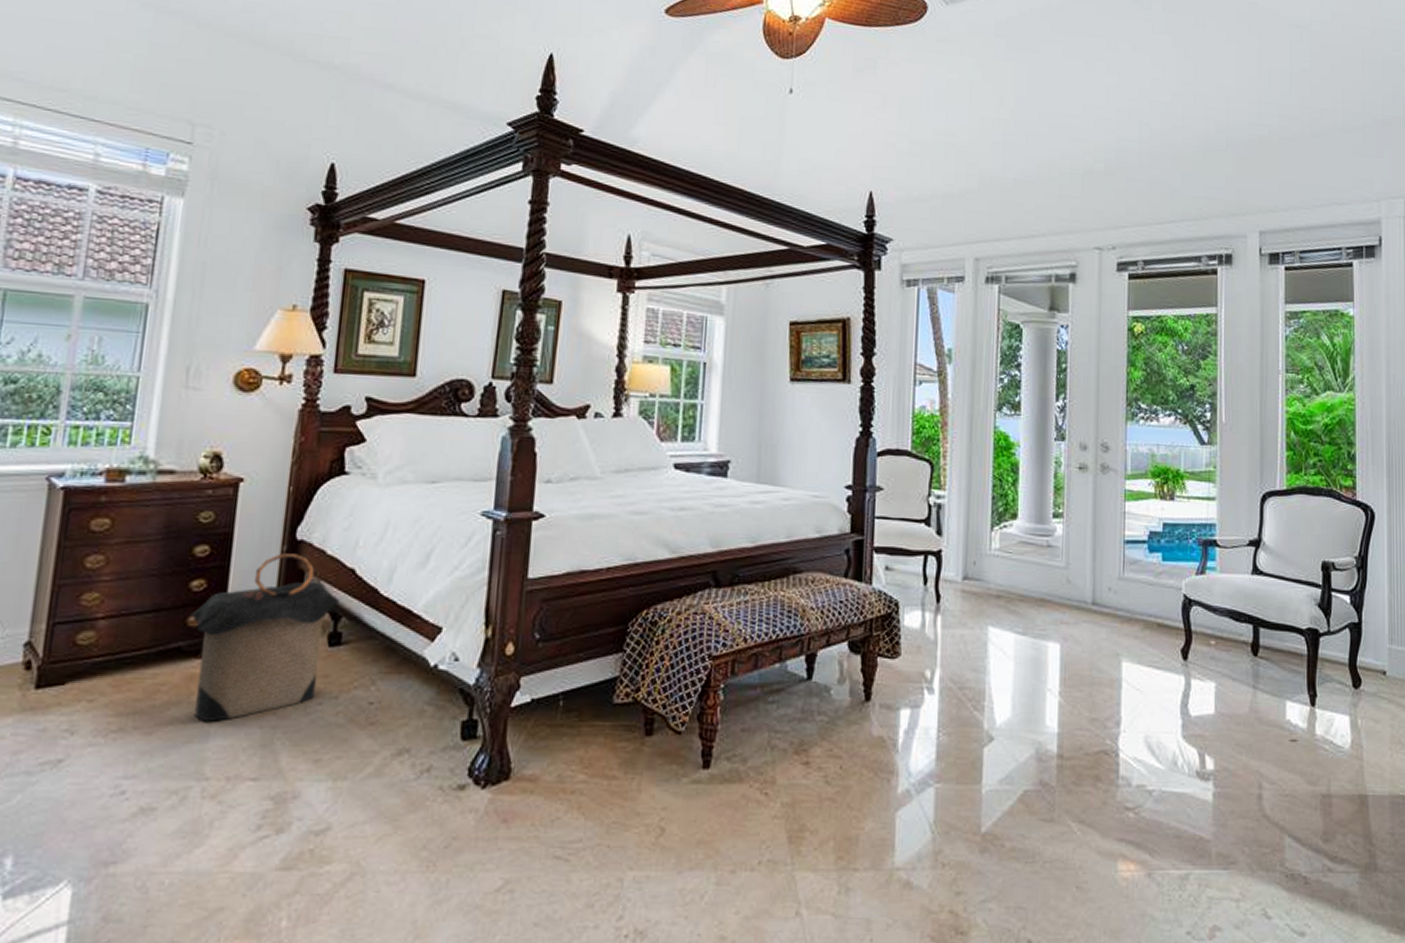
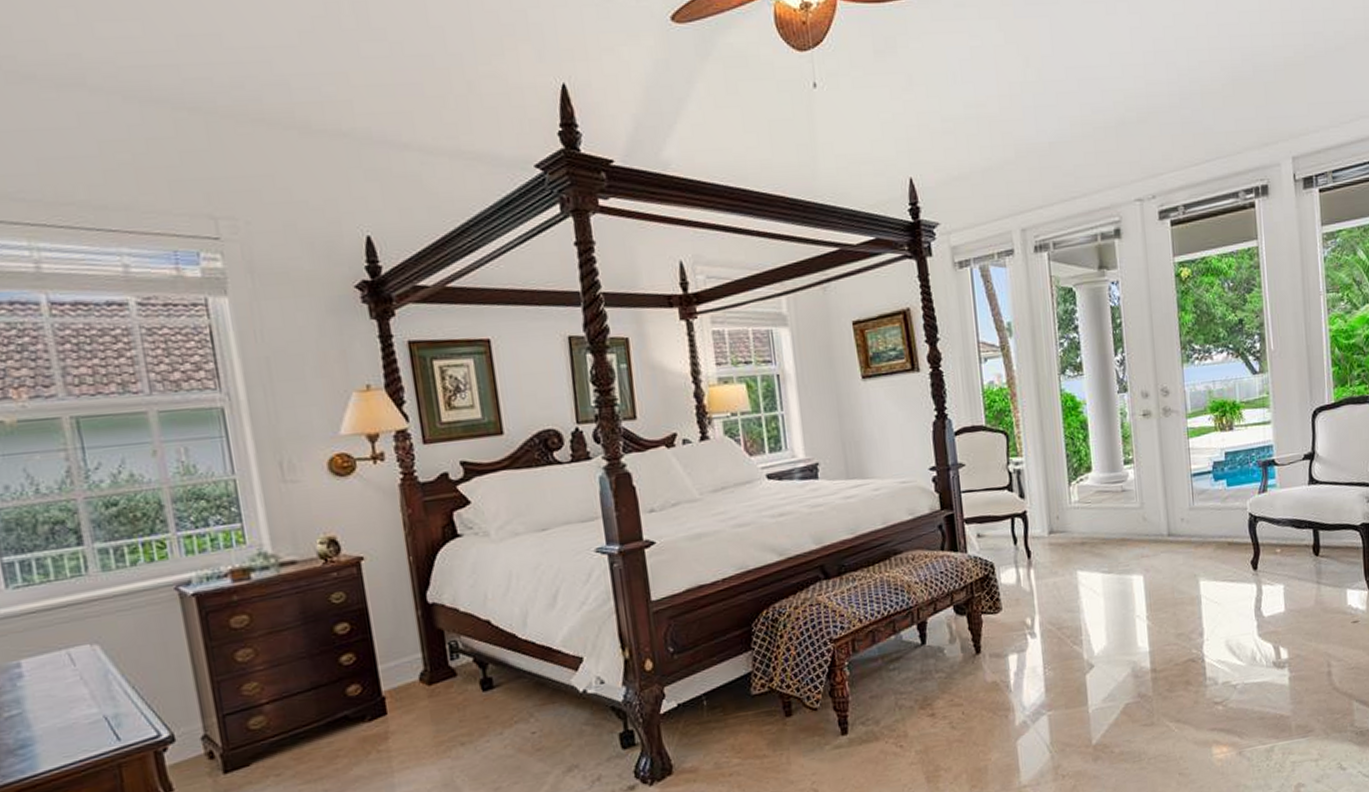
laundry hamper: present [188,553,341,722] -> none [345,616,484,775]

